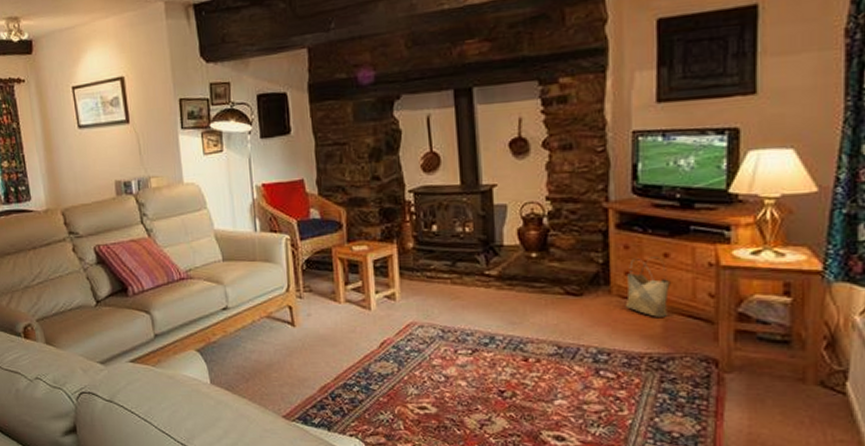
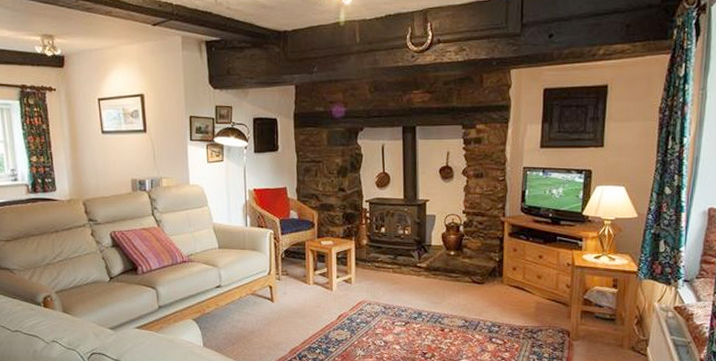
woven basket: present [625,257,671,317] -> none [512,258,542,301]

